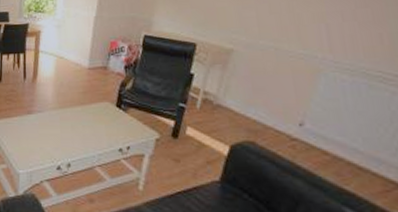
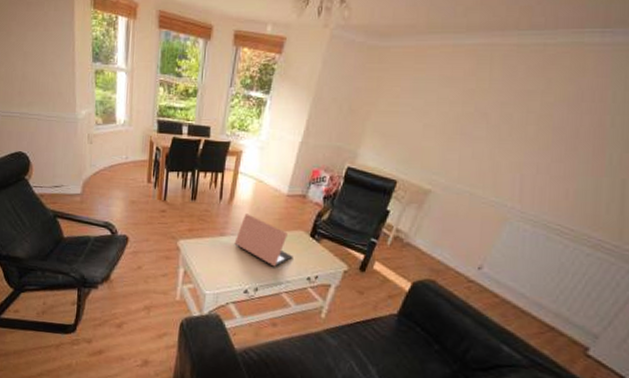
laptop: none [42,90,102,141] -> present [234,213,293,267]

